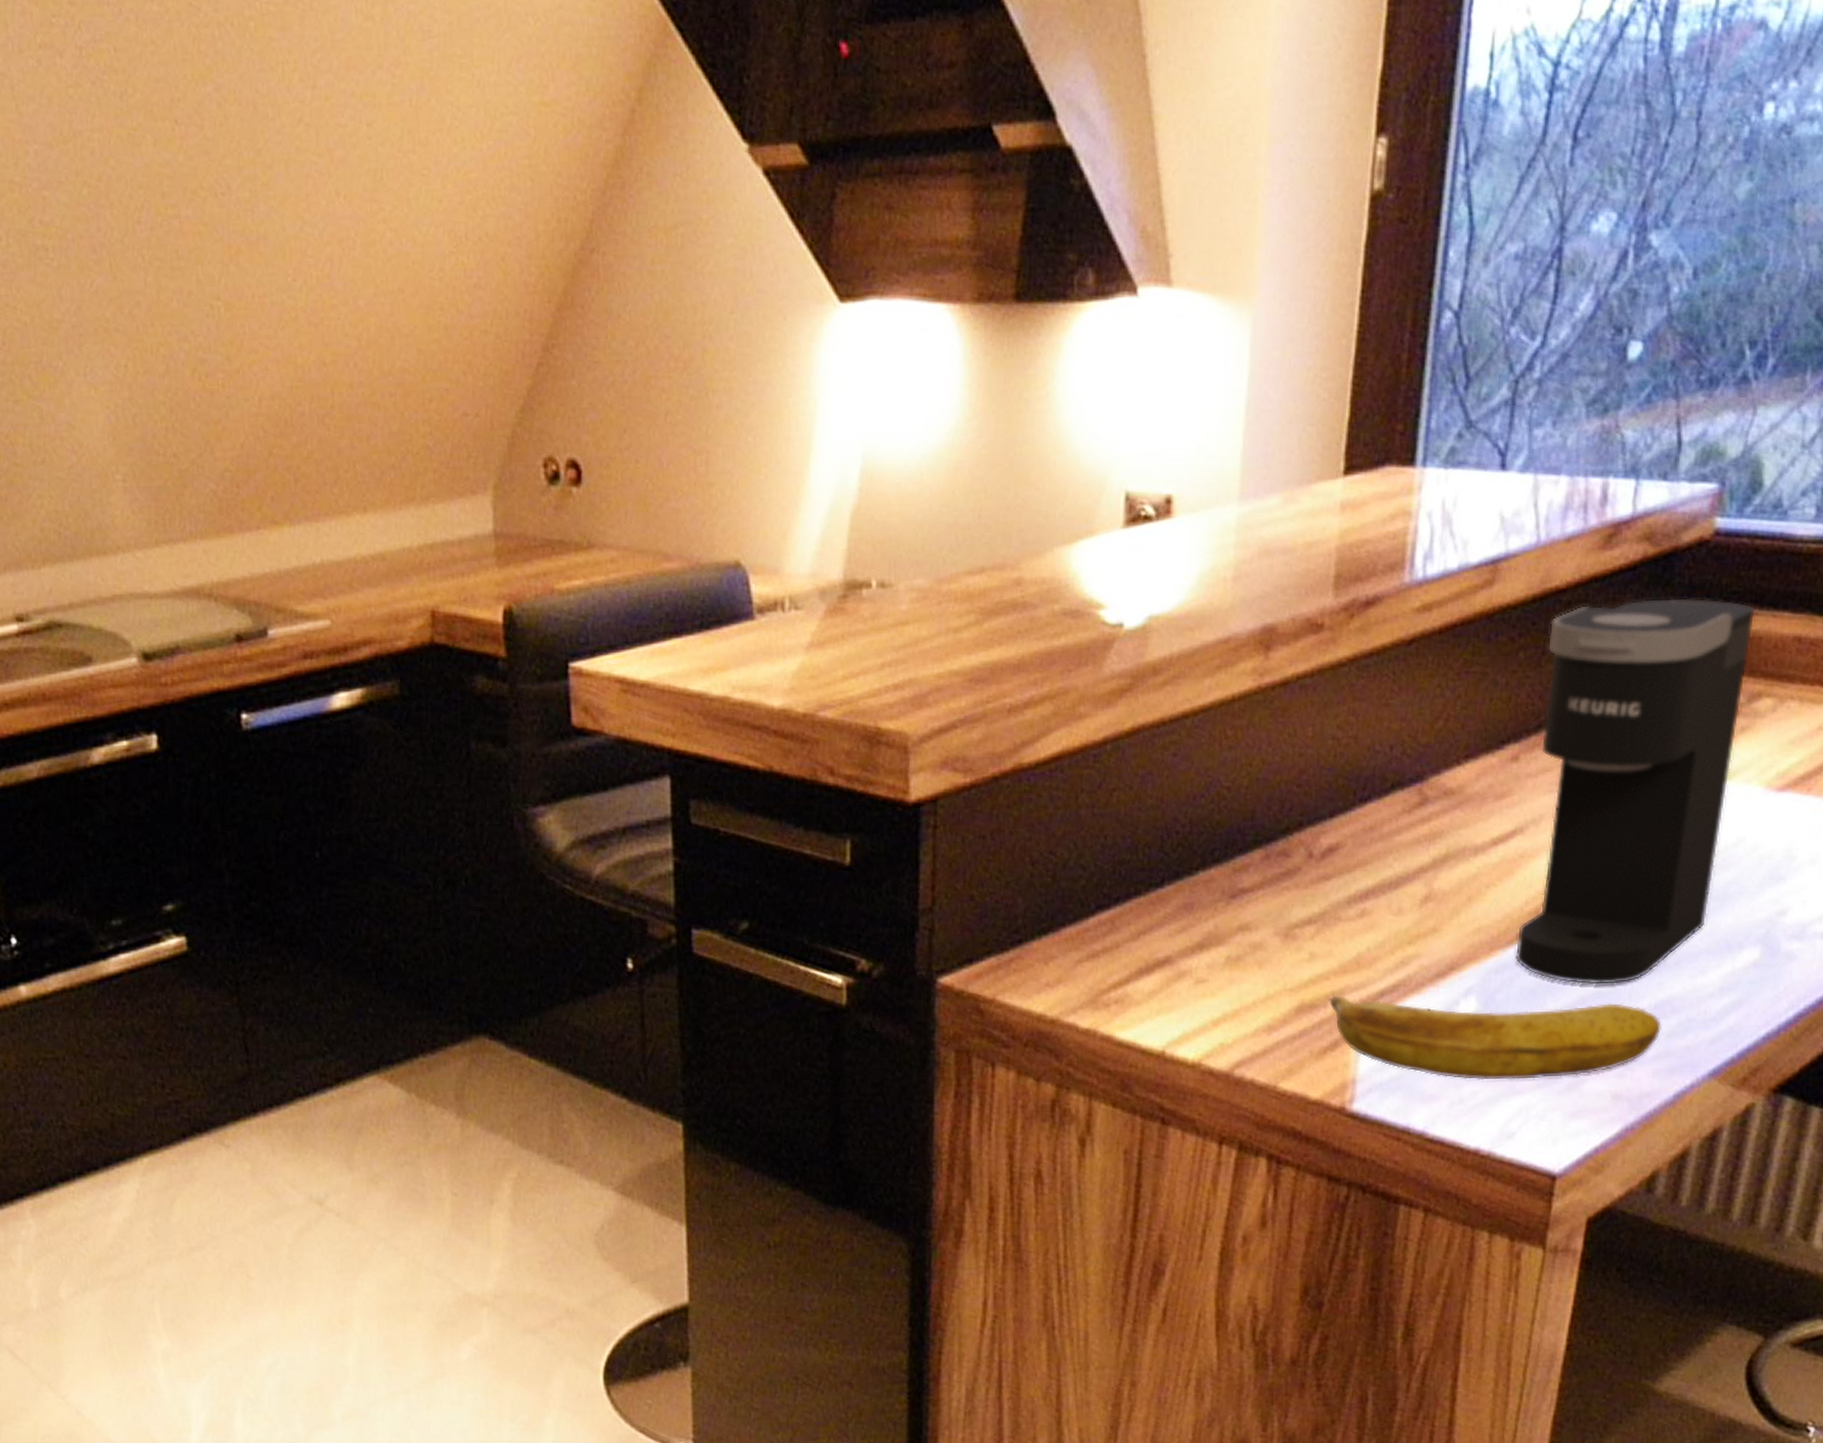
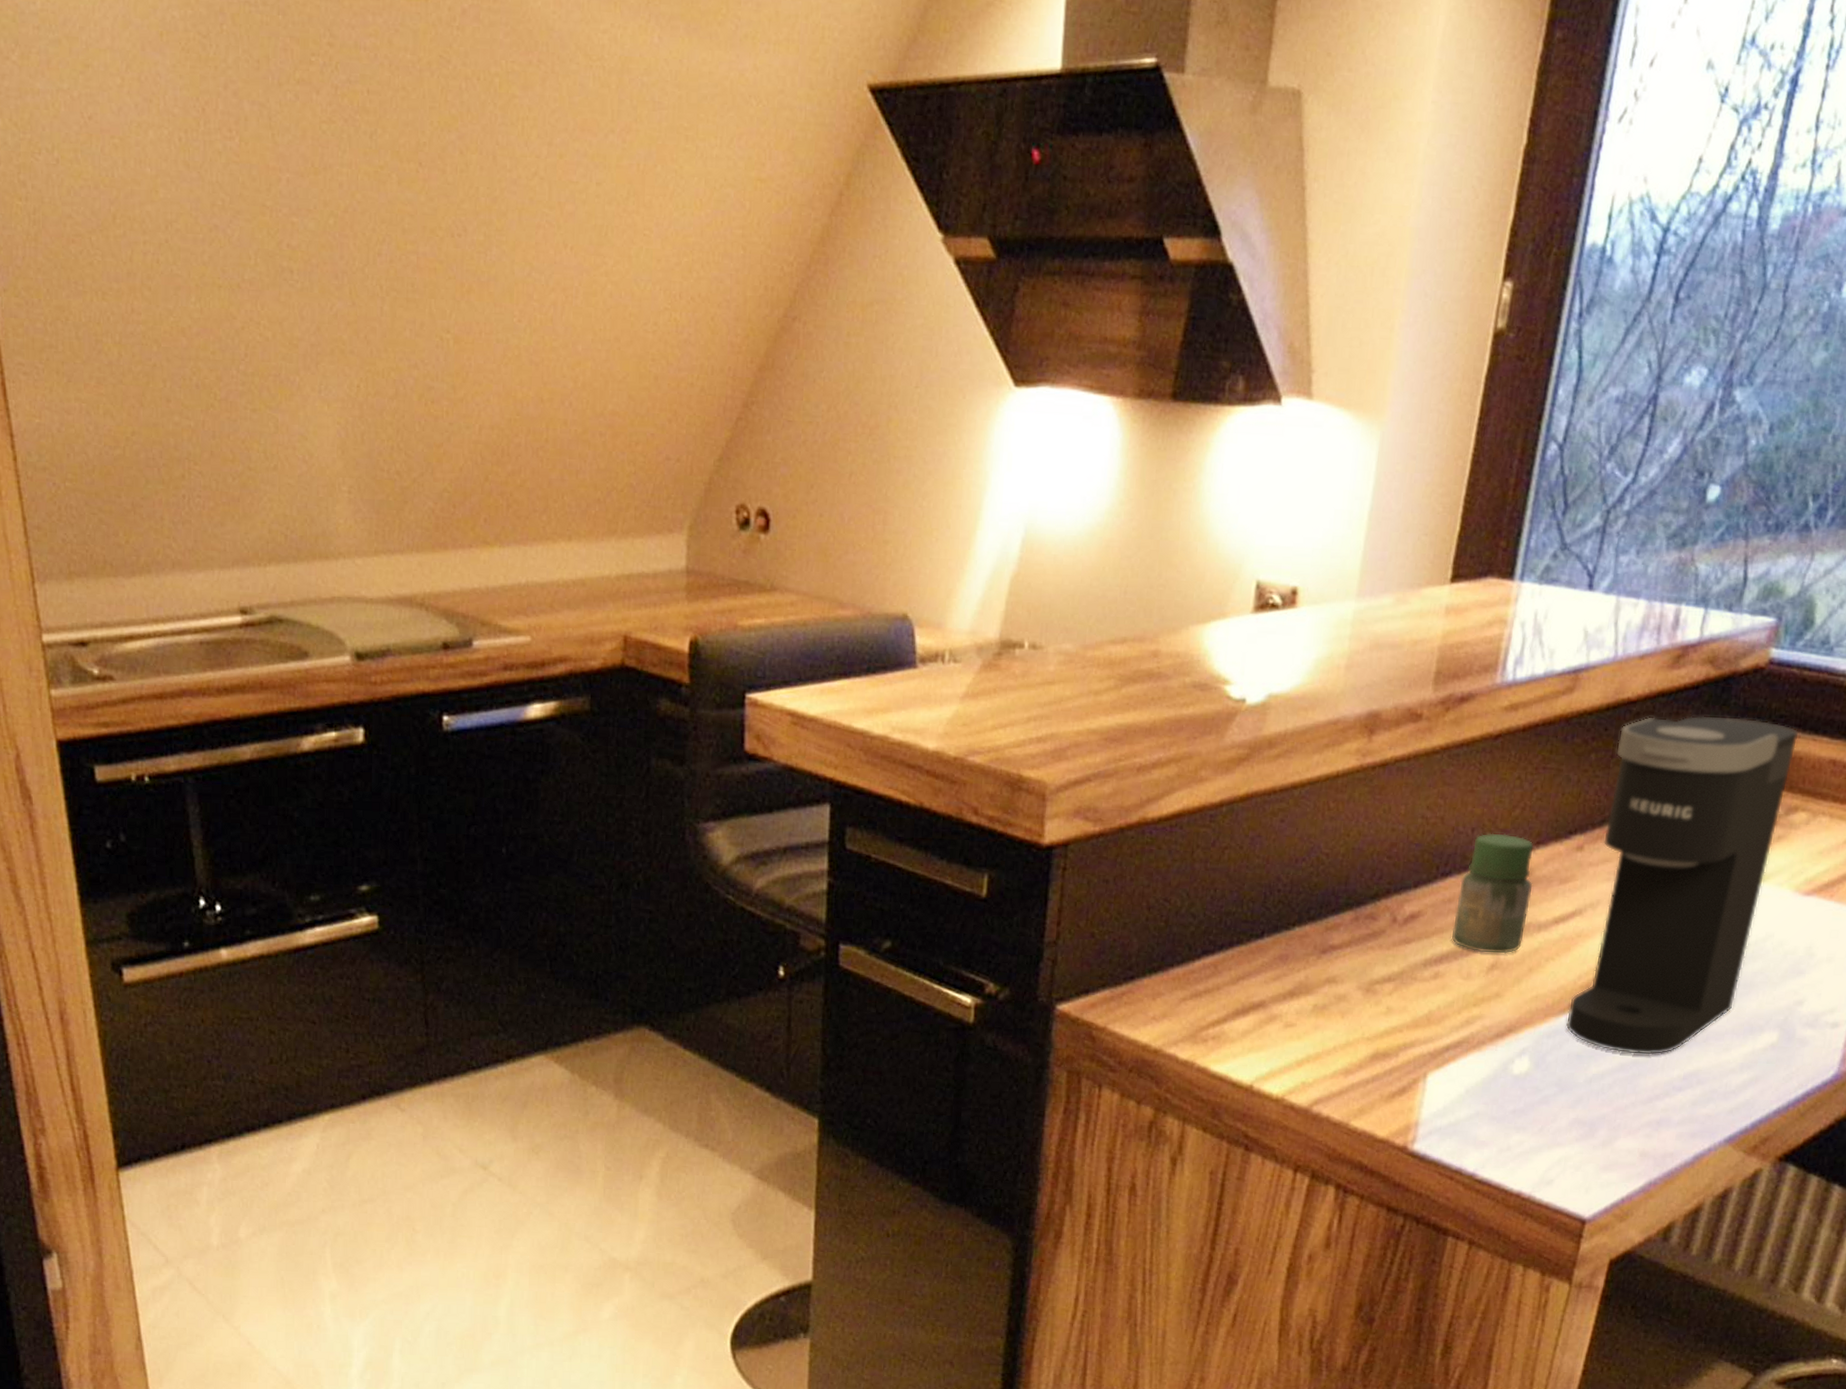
banana: present [1329,995,1662,1080] -> none [1400,1047,1688,1134]
jar: none [1376,749,1465,884] -> present [1452,833,1534,954]

